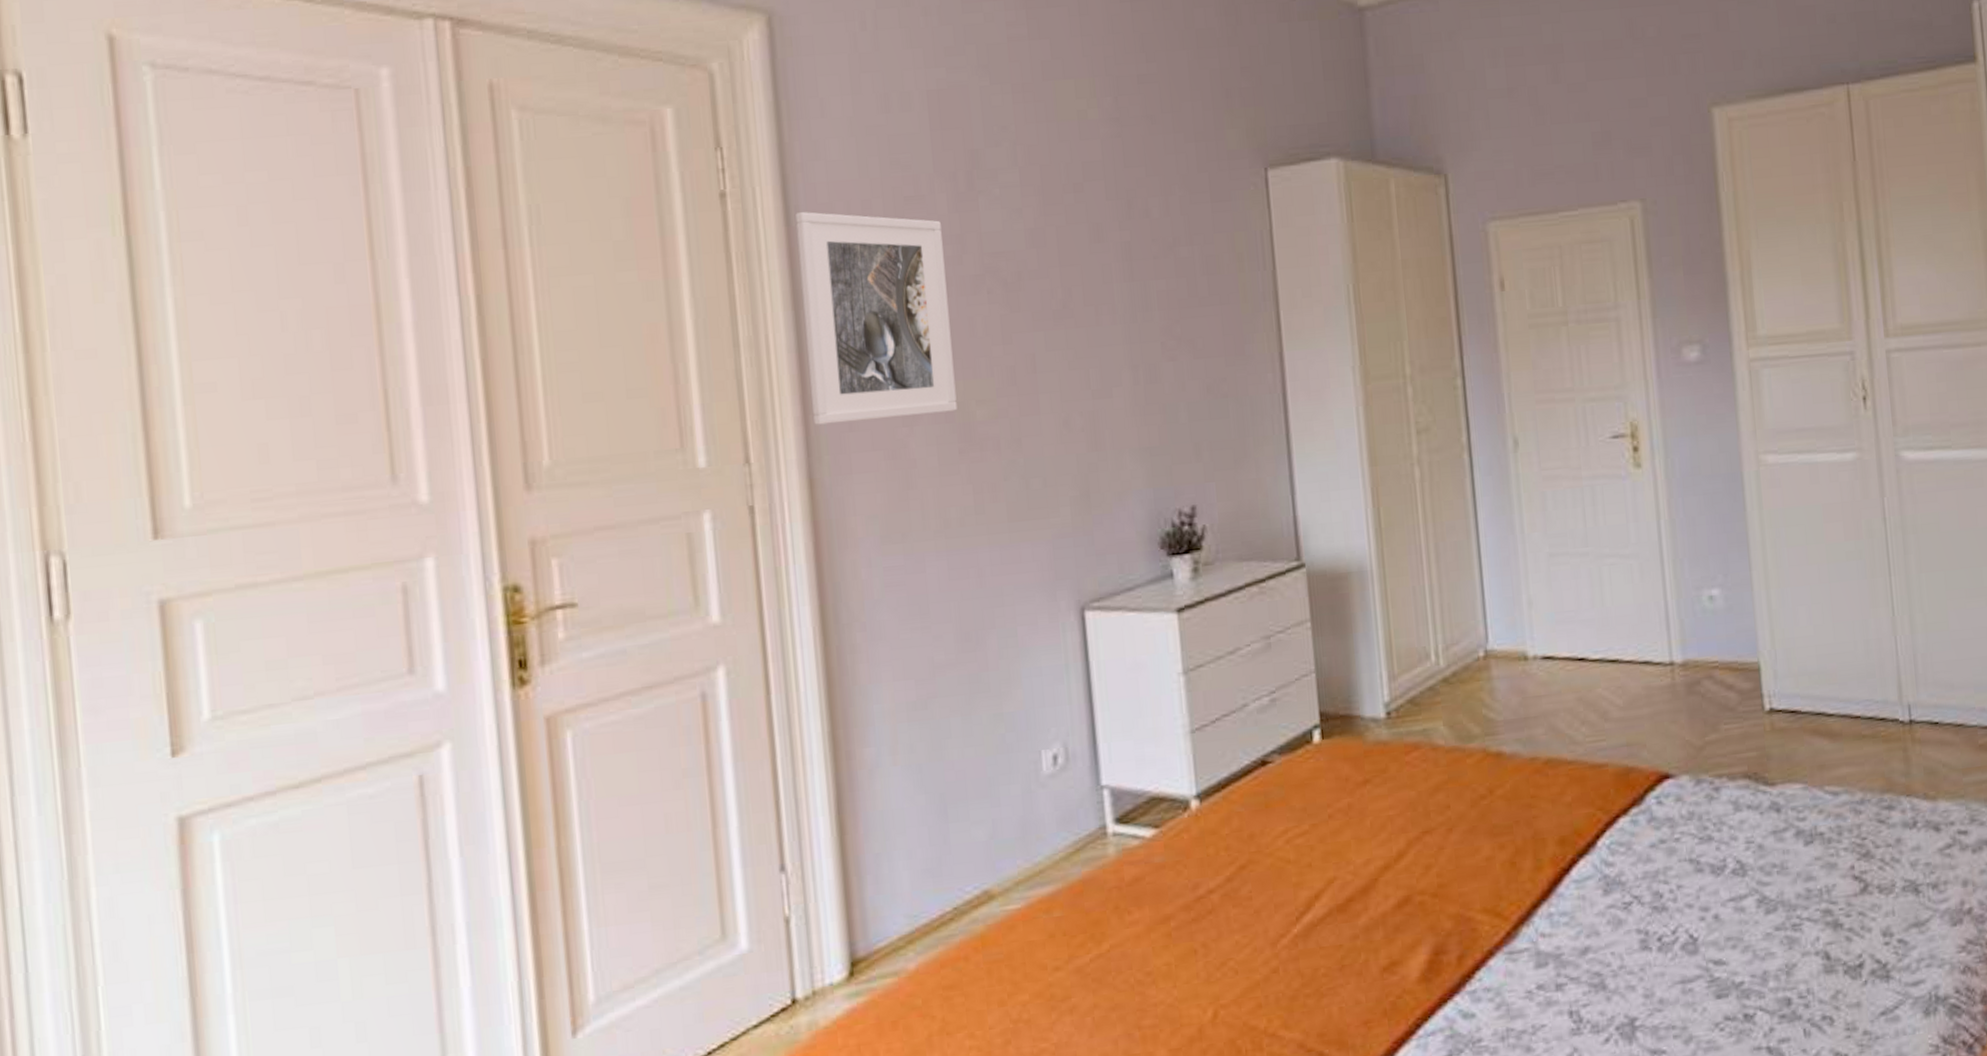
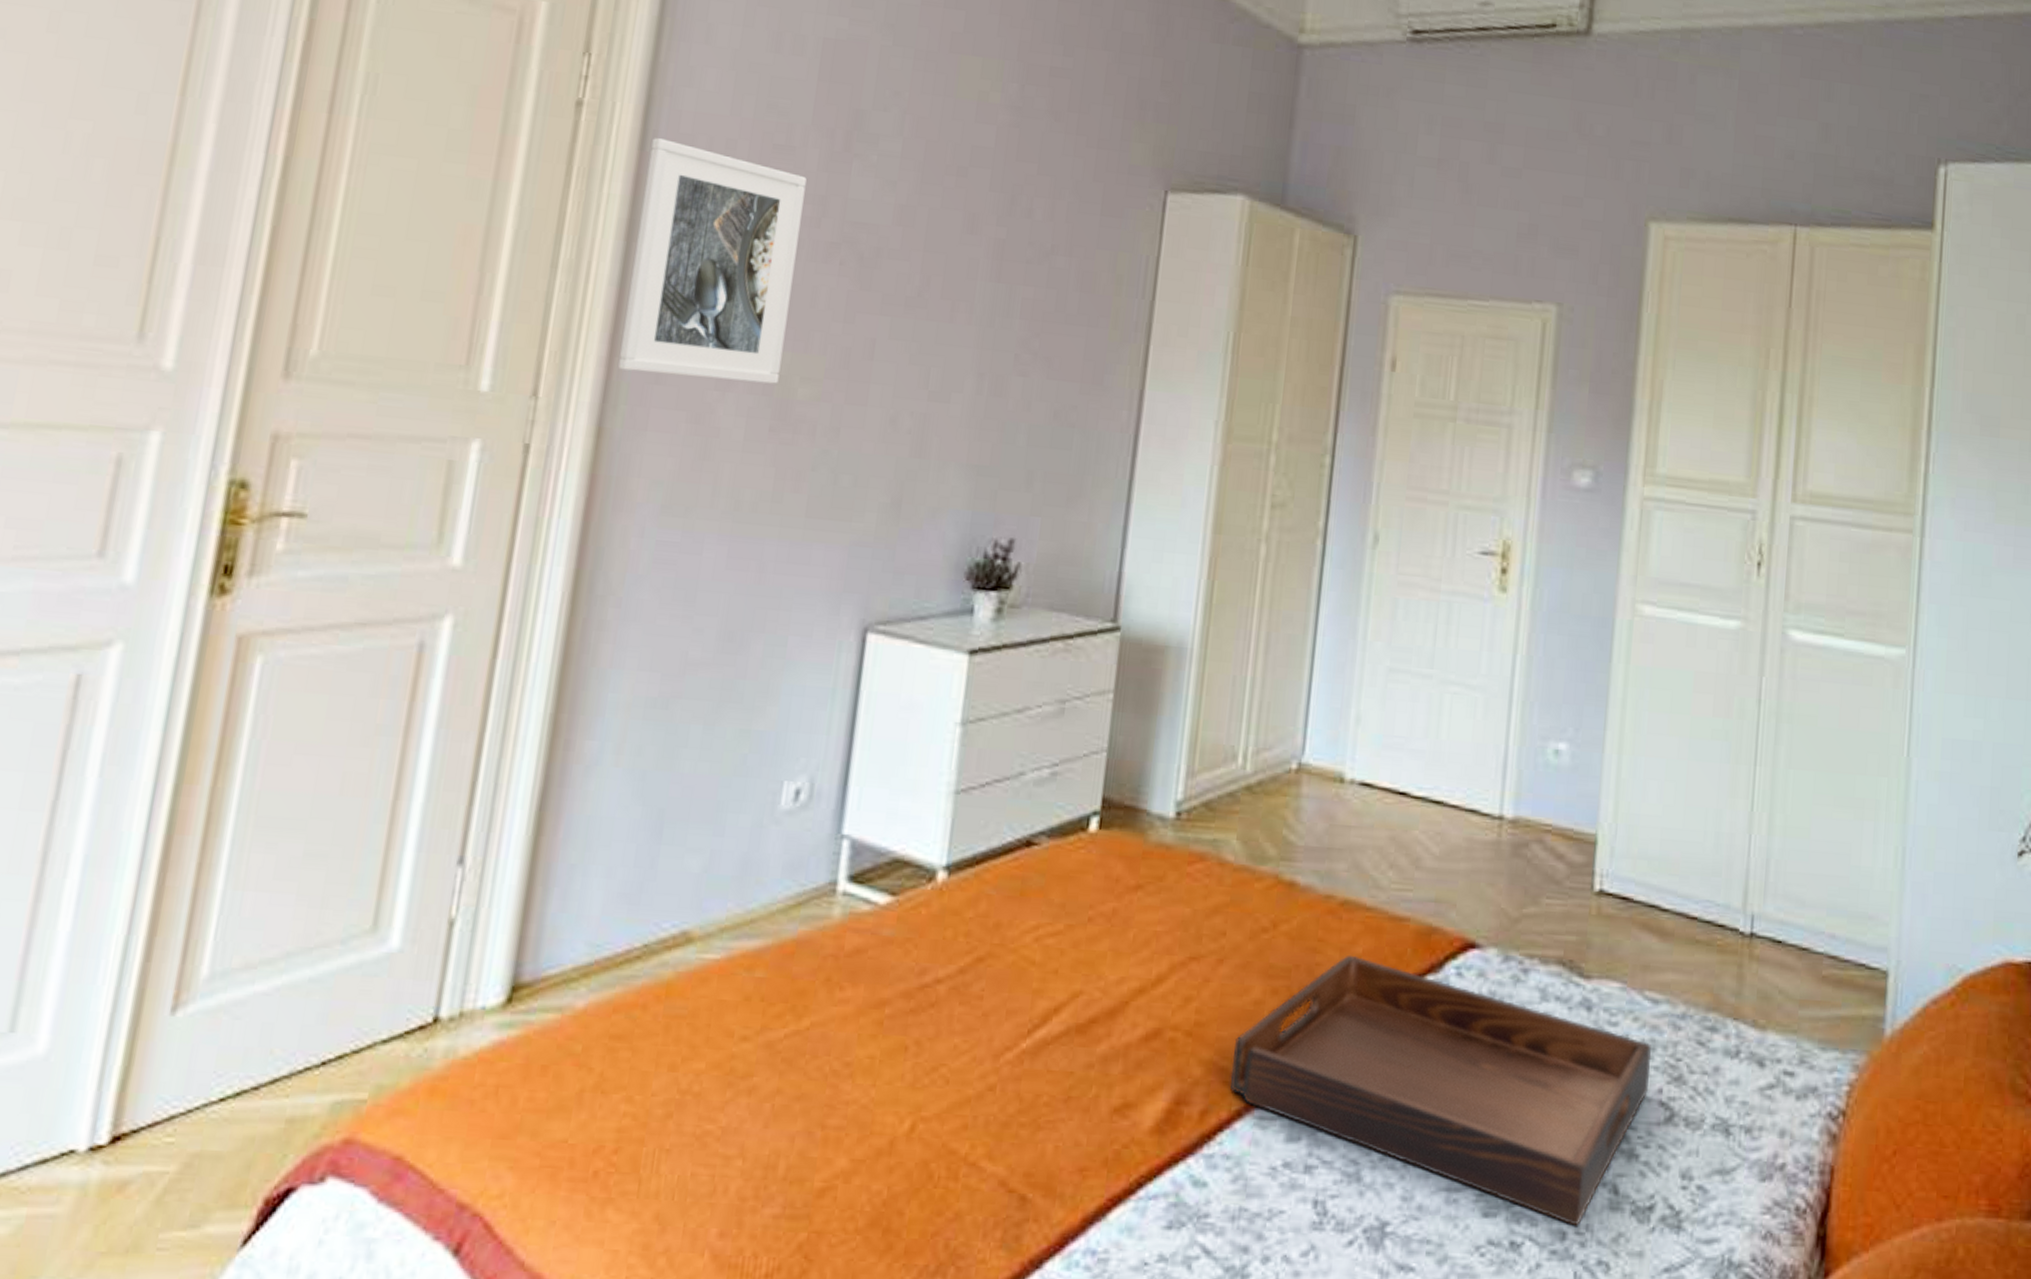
serving tray: none [1476,804,1842,992] -> present [1230,954,1651,1226]

